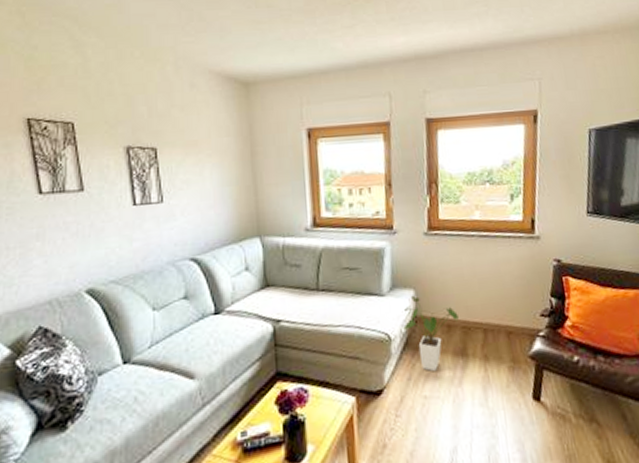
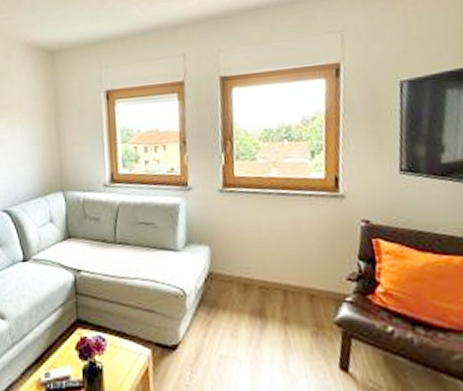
house plant: present [402,295,459,372] -> none [197,252,256,331]

